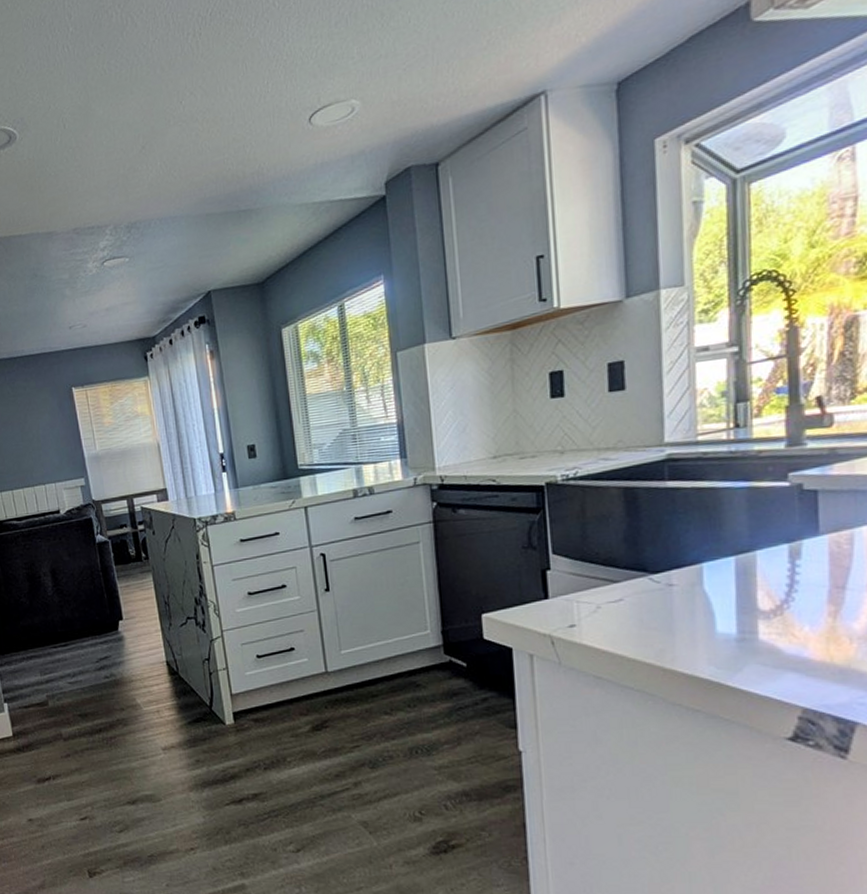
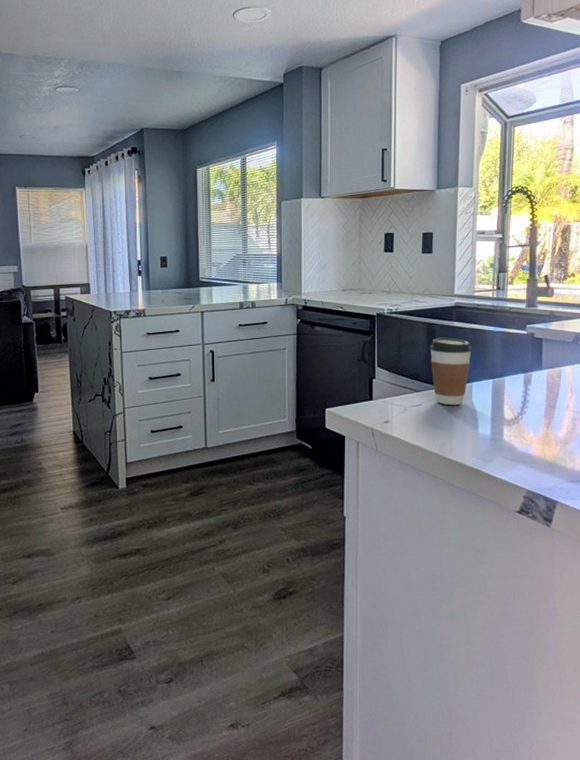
coffee cup: none [630,504,698,597] -> present [429,337,472,405]

